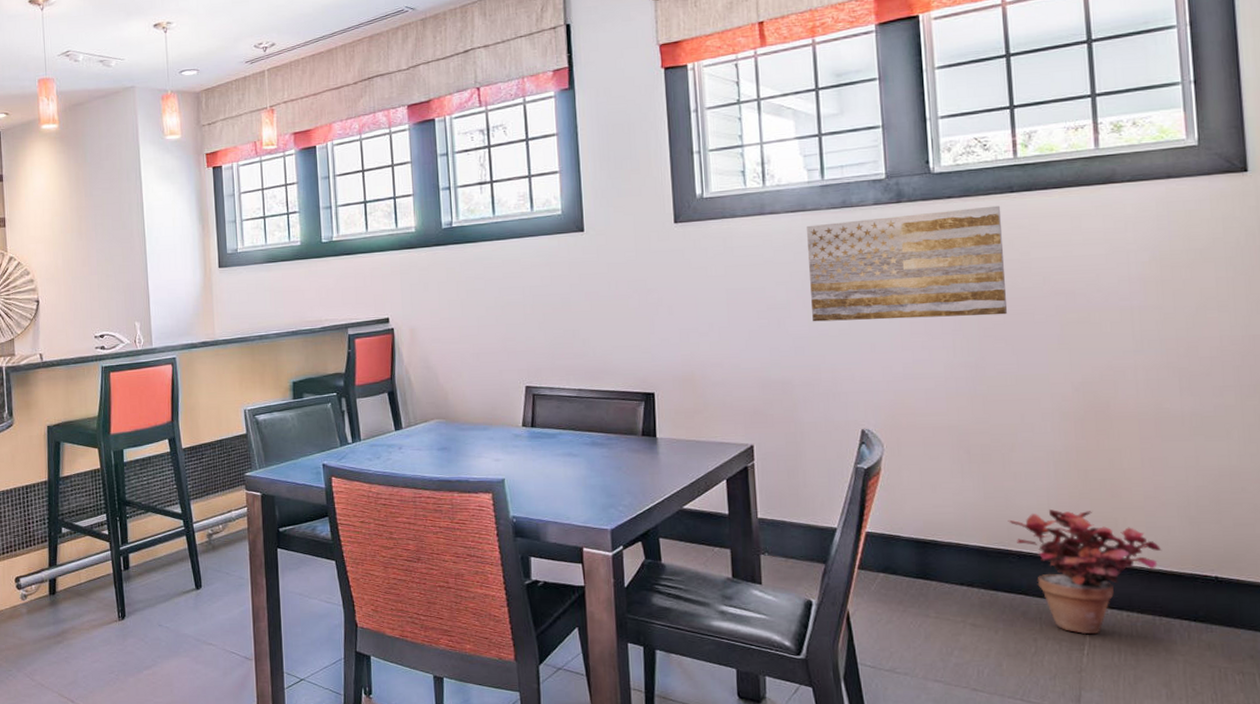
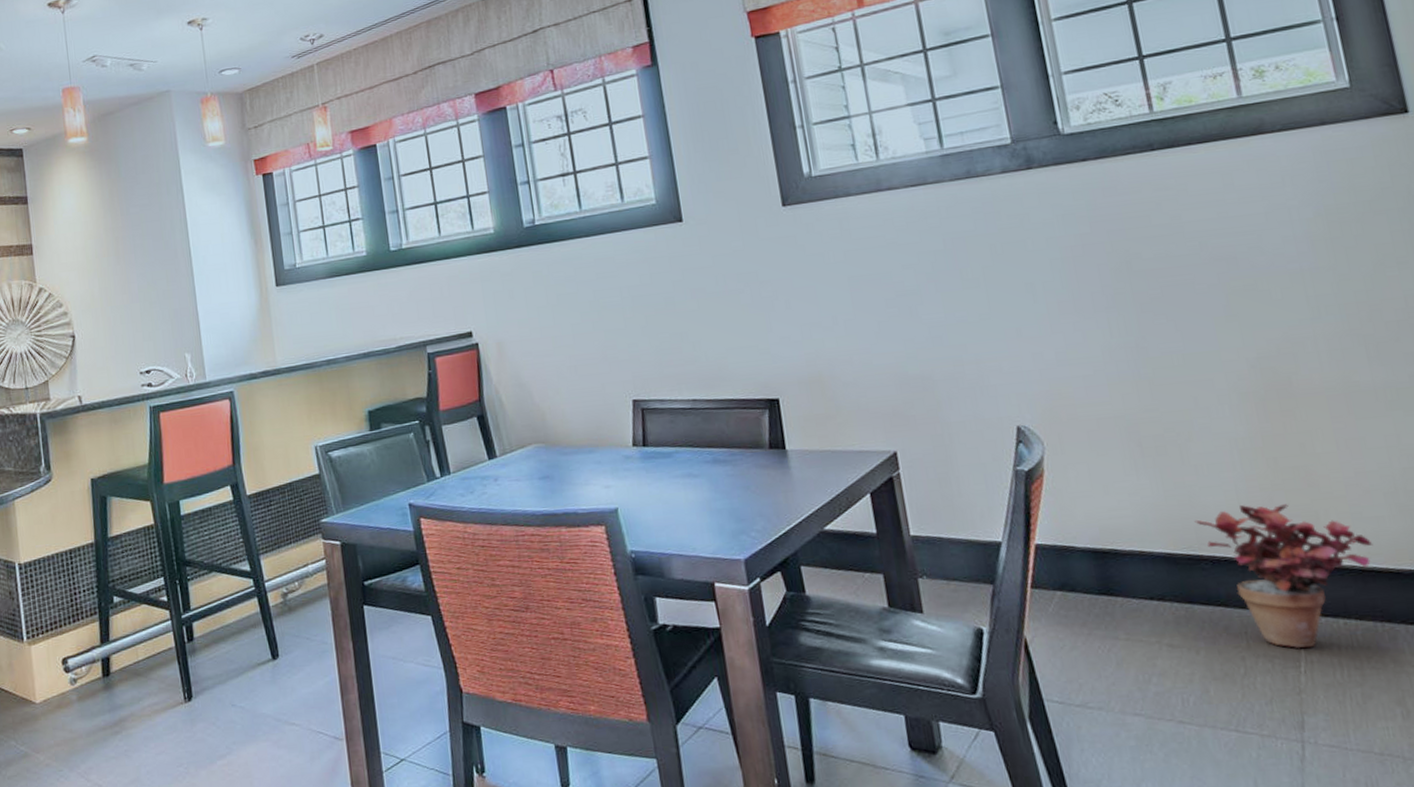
wall art: present [806,205,1008,322] -> none [929,165,1165,308]

